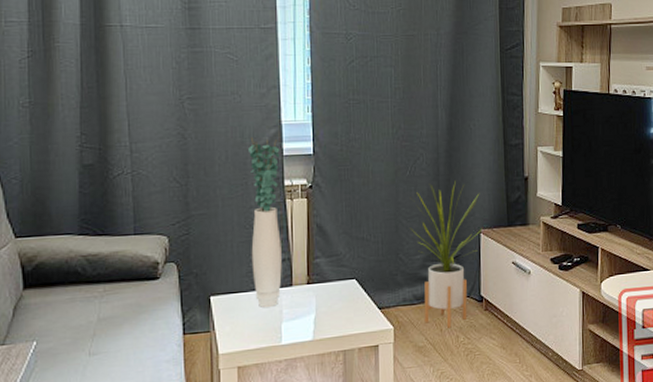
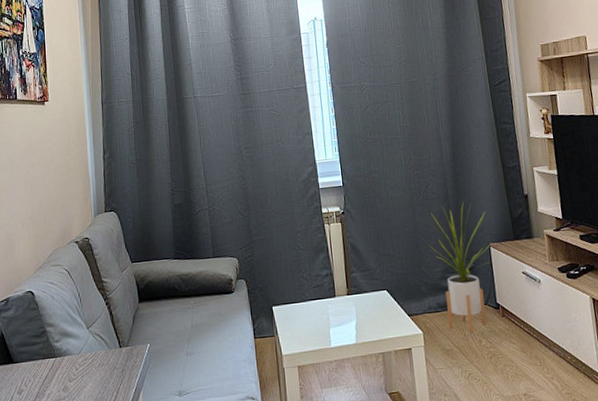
vase: present [248,138,282,309] -> none [292,175,327,316]

